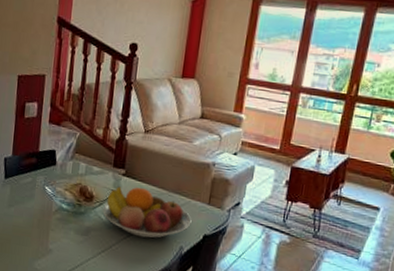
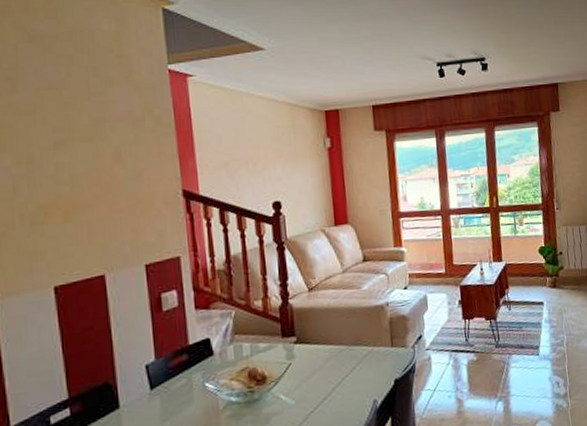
fruit bowl: present [103,186,192,239] -> none [280,350,379,406]

